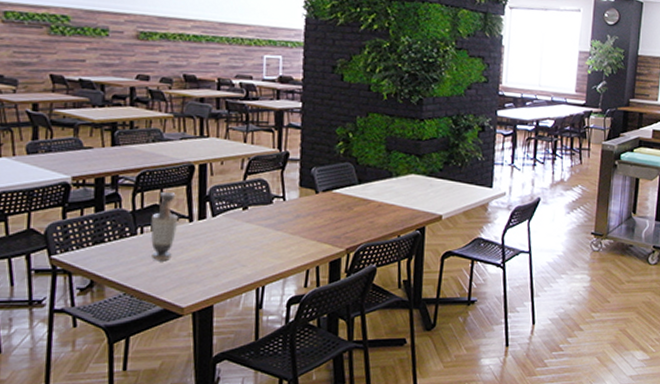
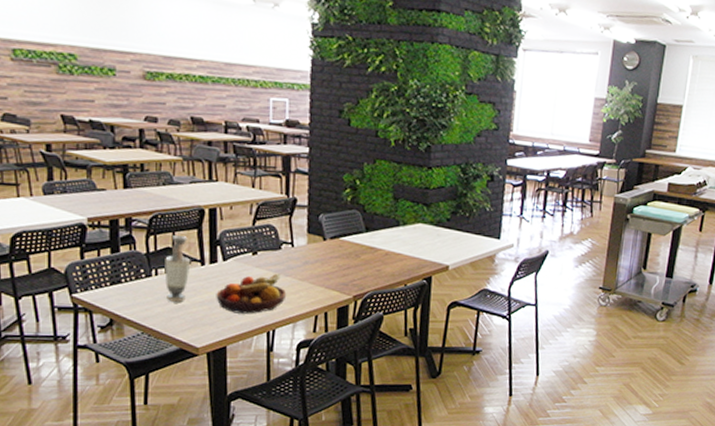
fruit bowl: none [203,227,278,271] -> present [216,273,287,314]

